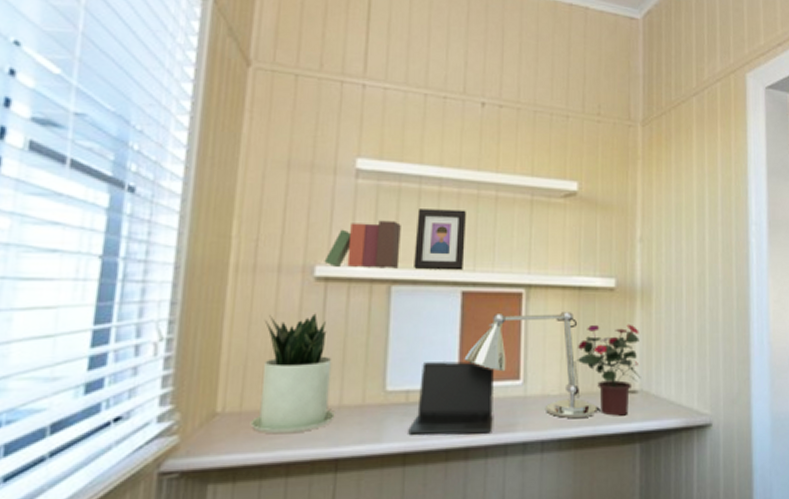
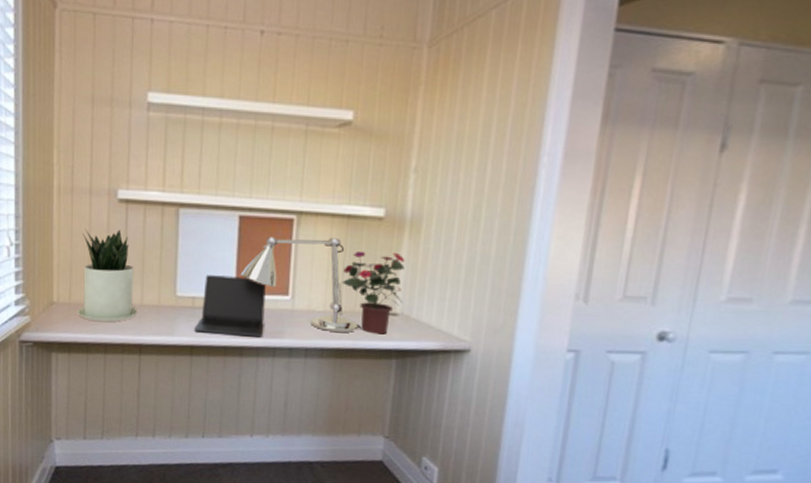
books: present [324,220,401,269] -> none [124,150,187,194]
picture frame: present [414,209,466,271] -> none [198,139,244,197]

